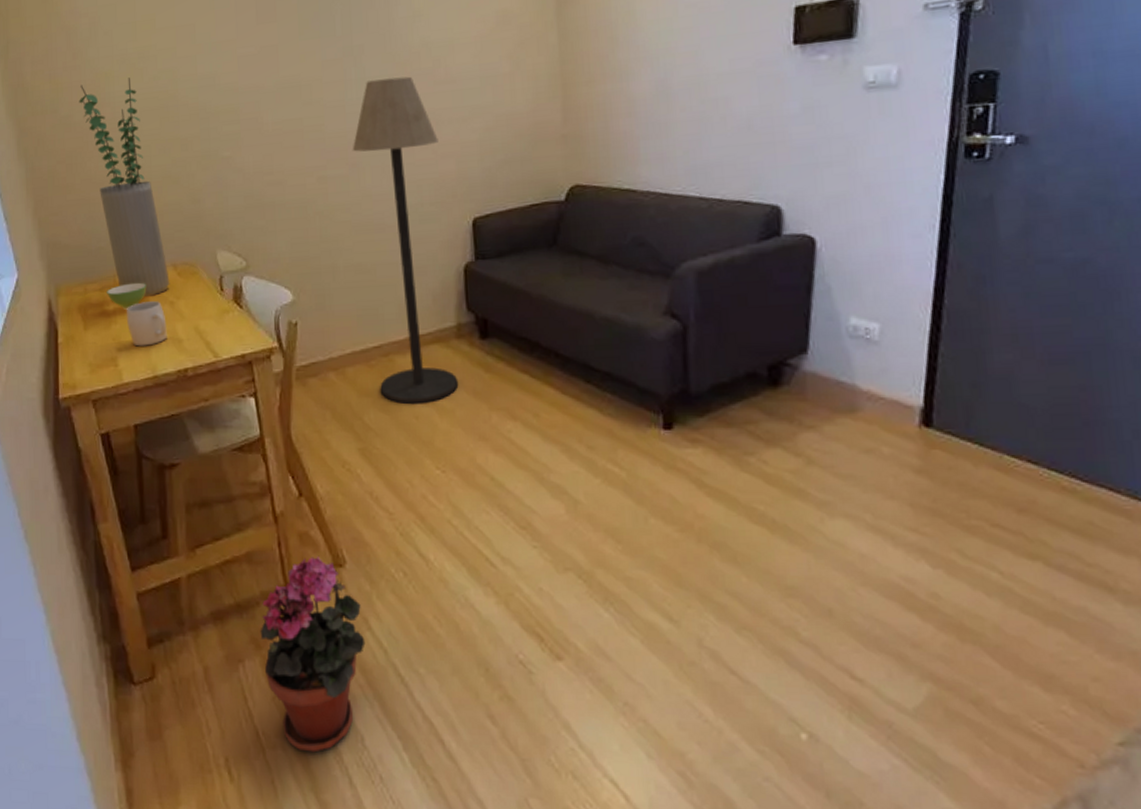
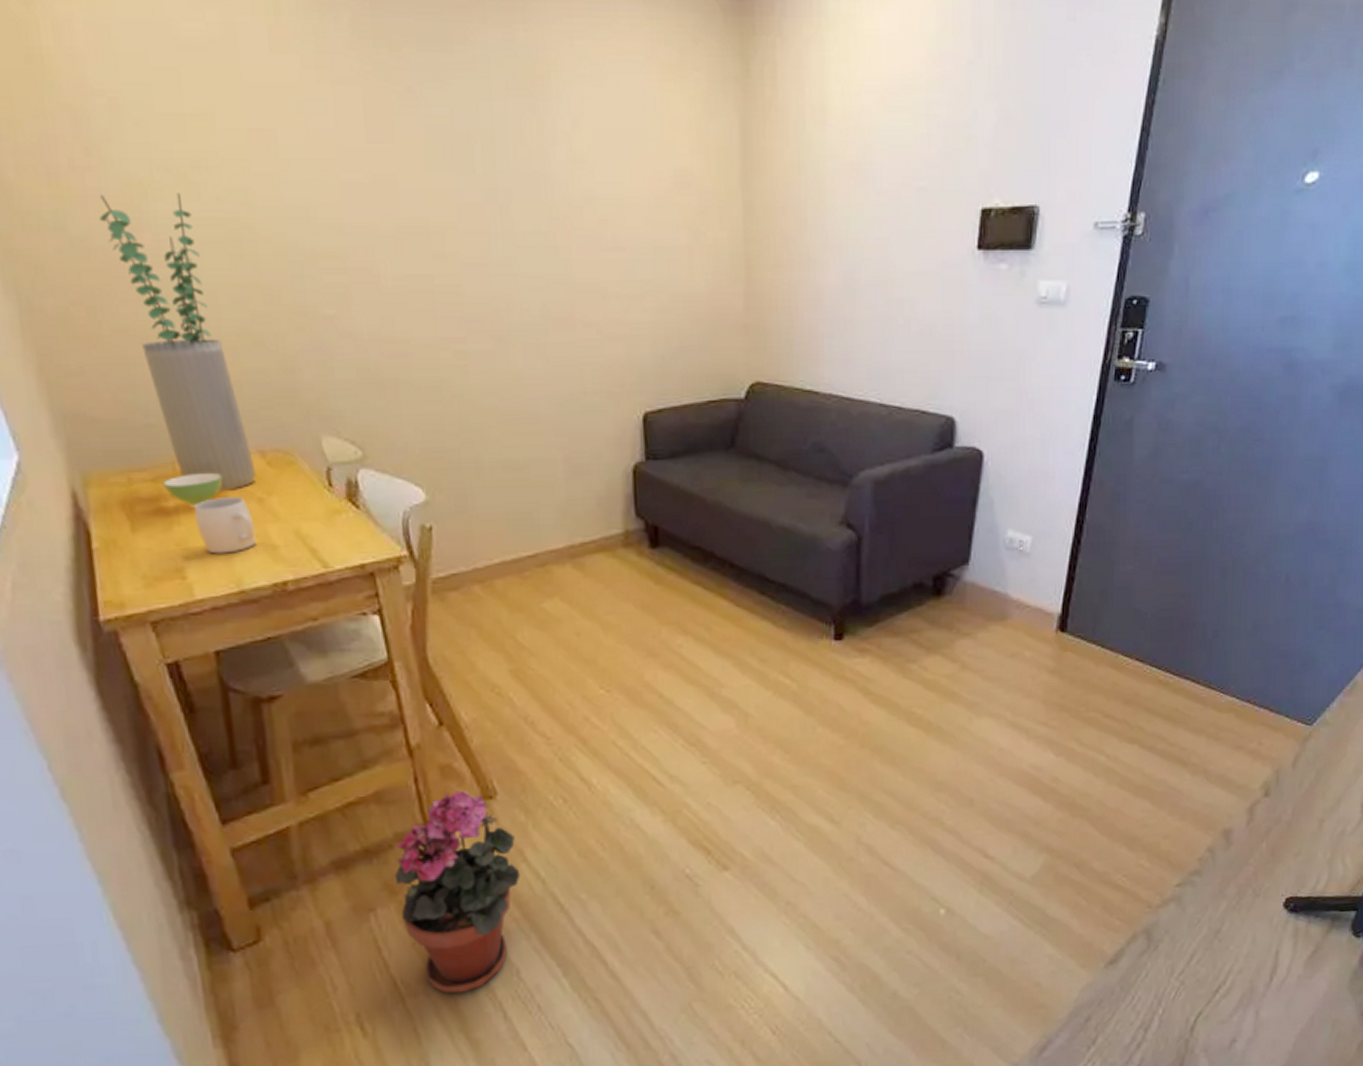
floor lamp: present [352,76,459,404] -> none [498,236,626,619]

